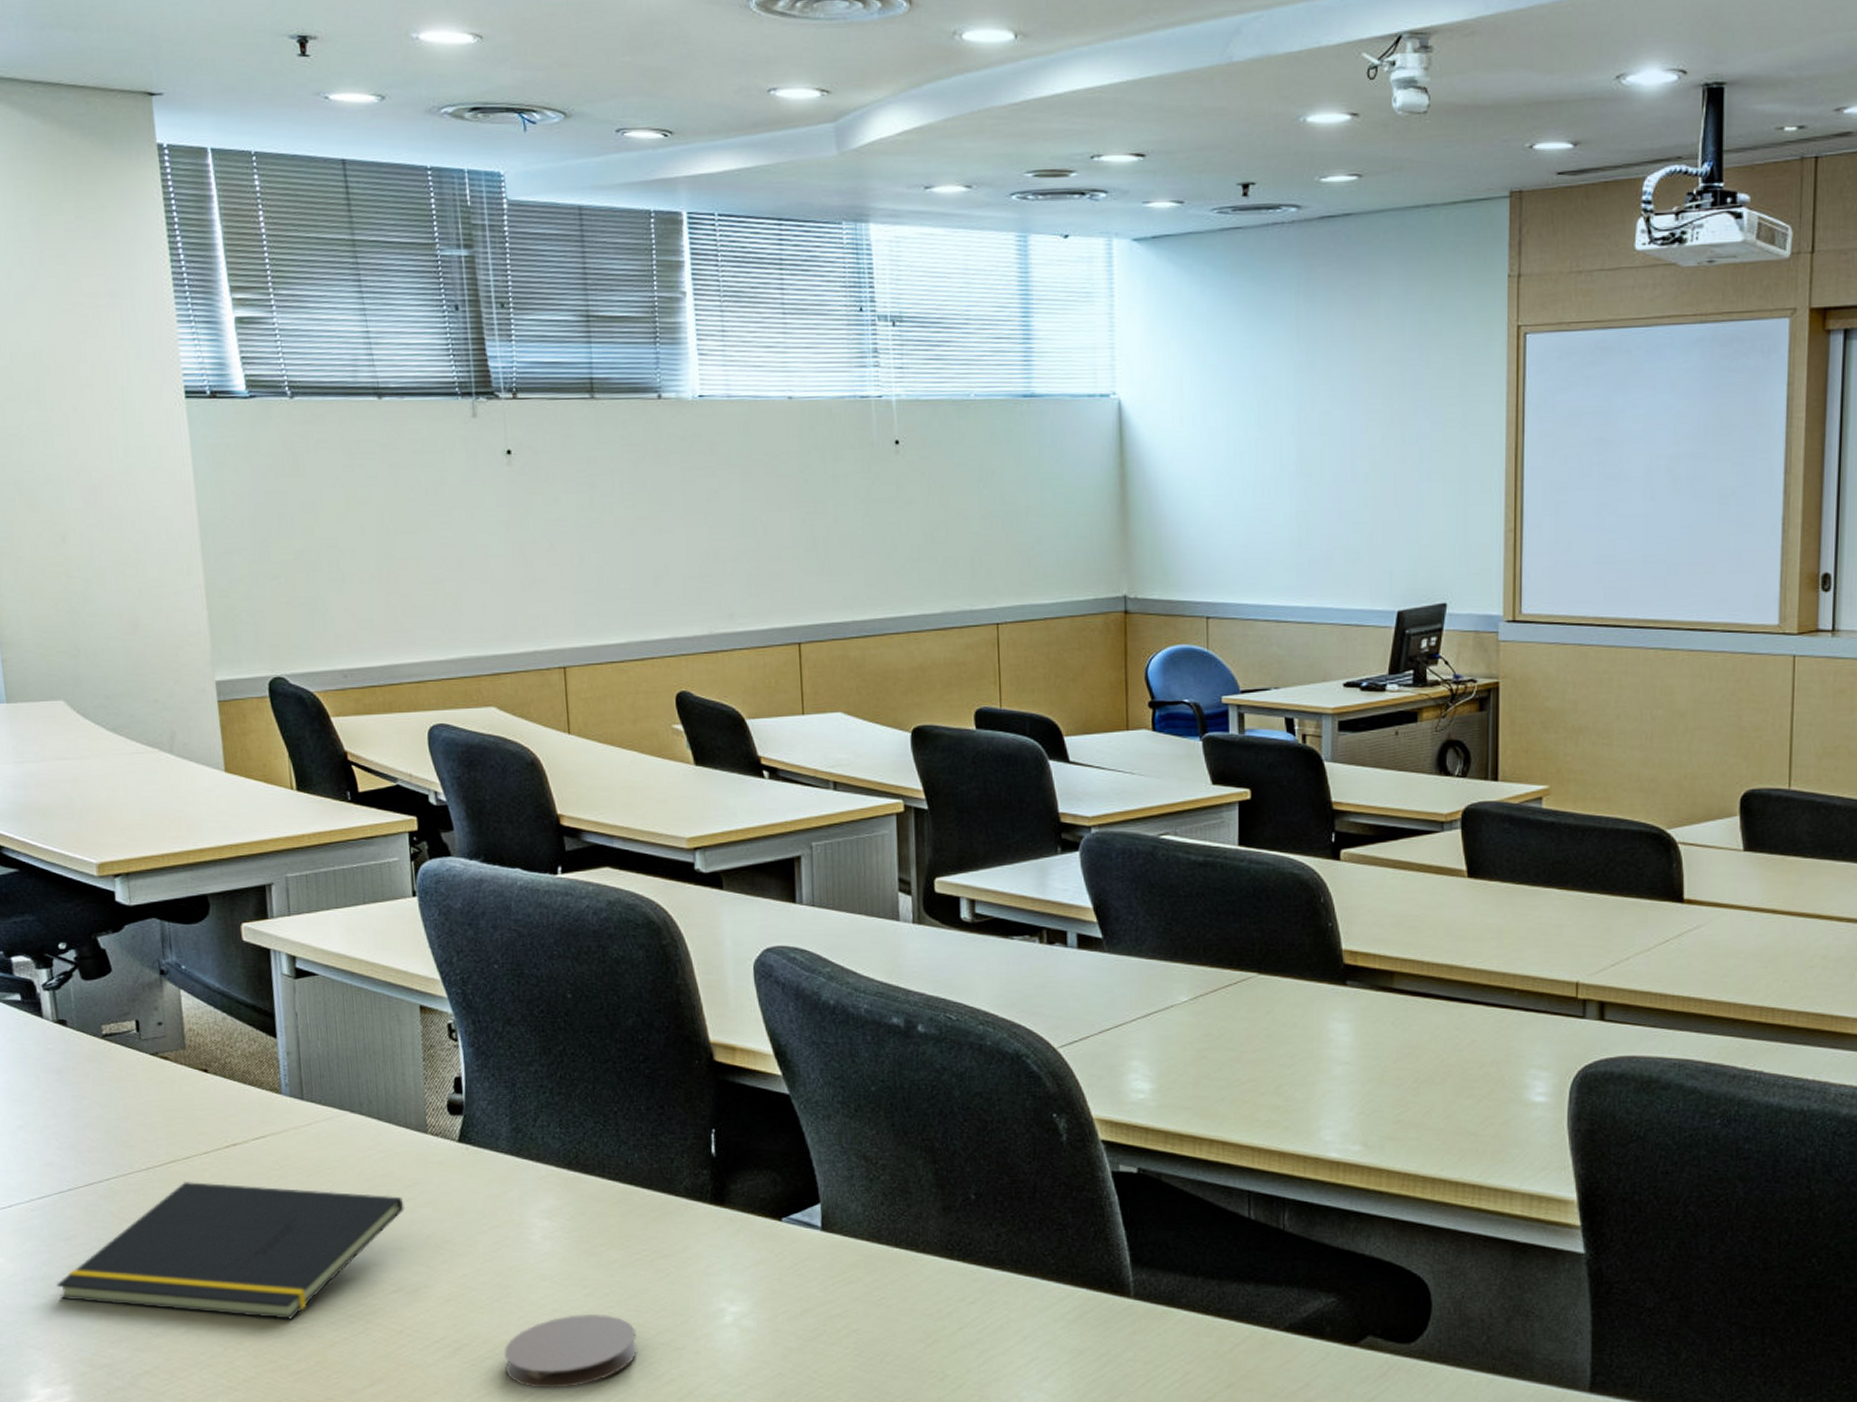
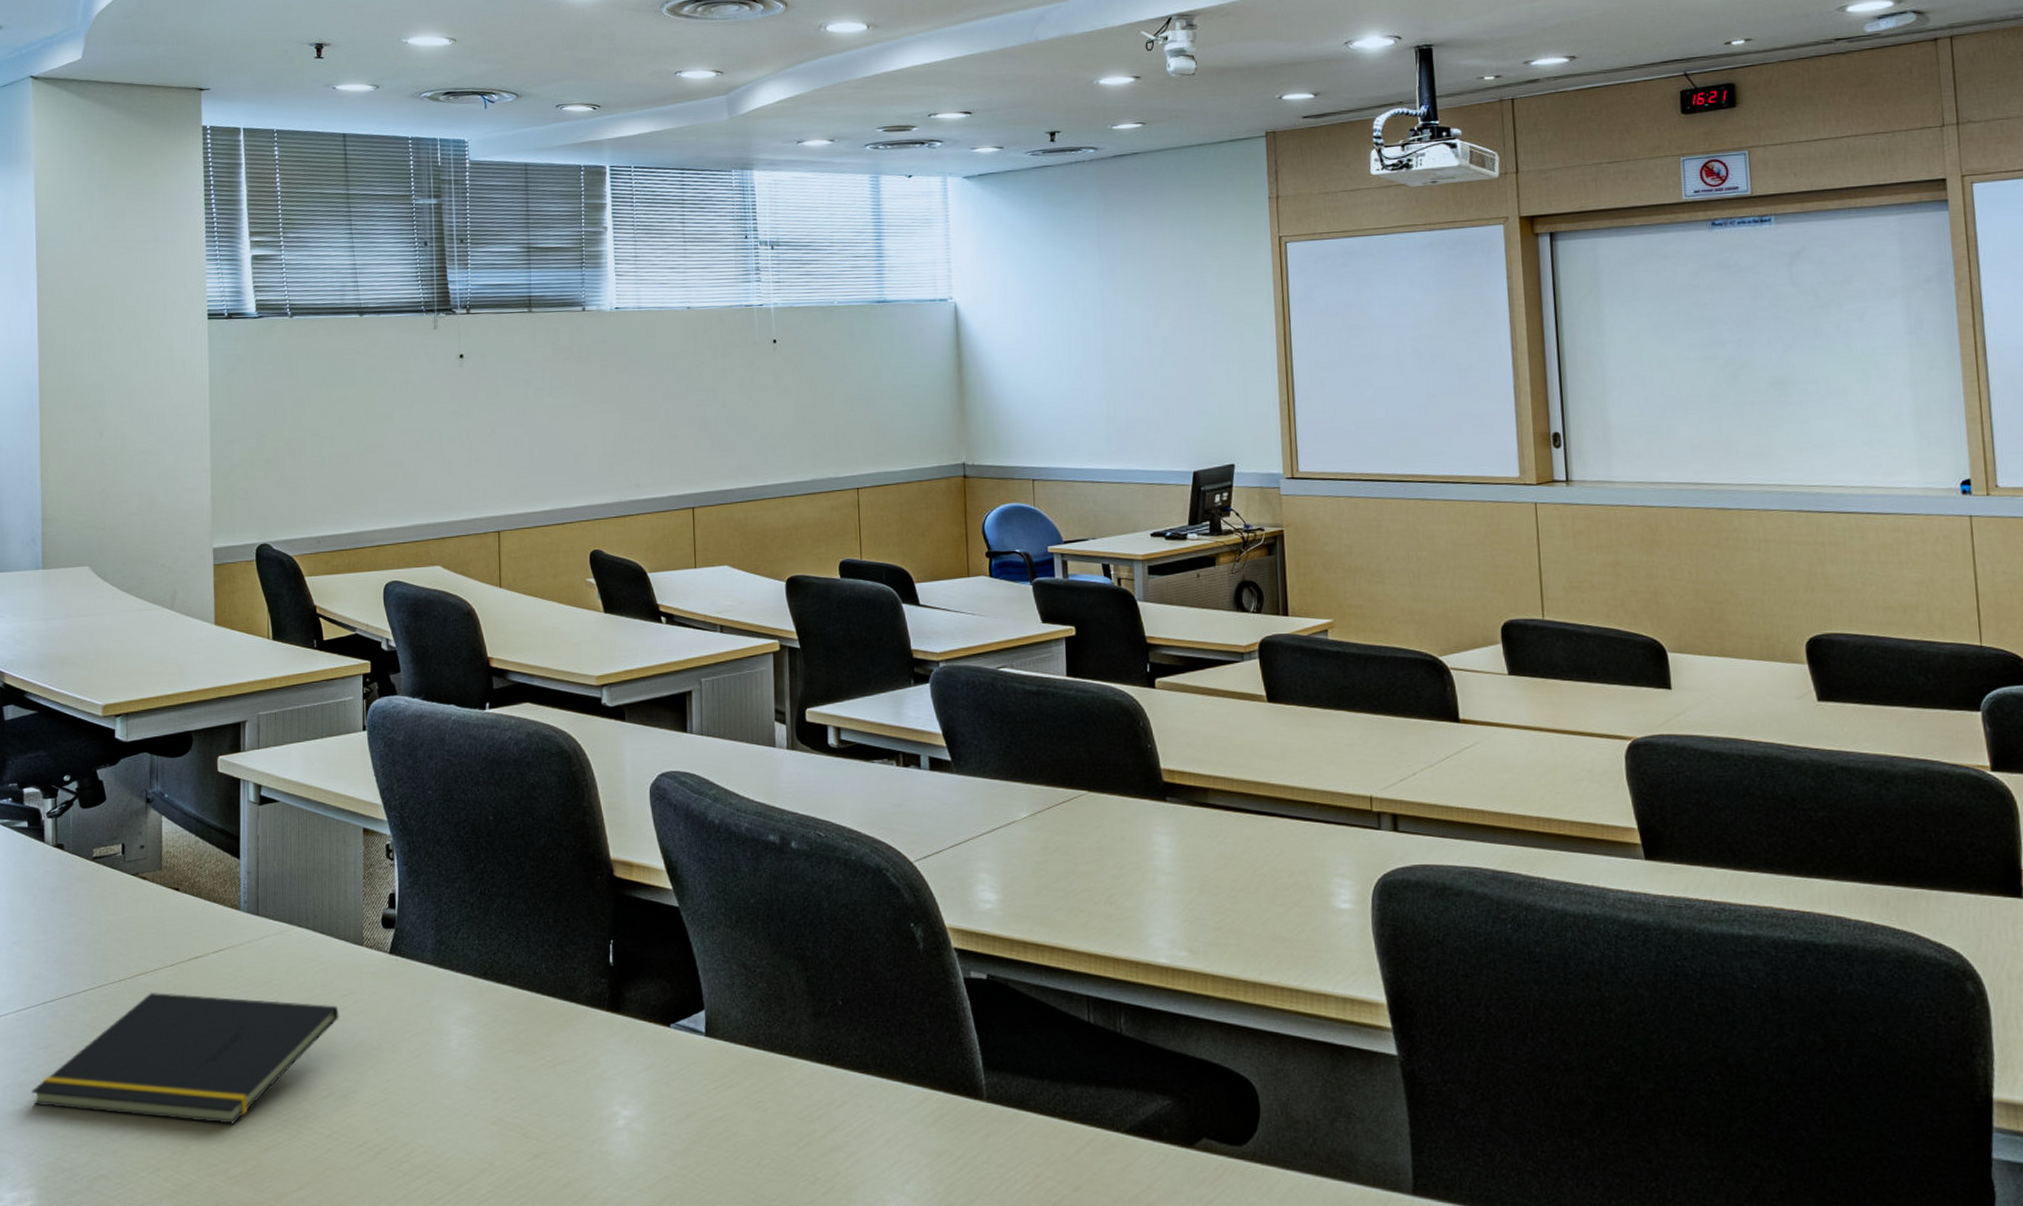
coaster: present [504,1313,637,1390] -> none [419,1117,538,1193]

